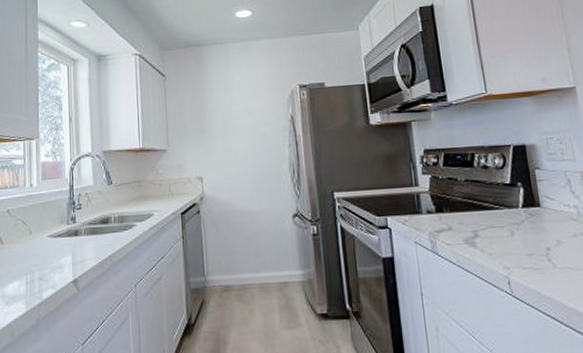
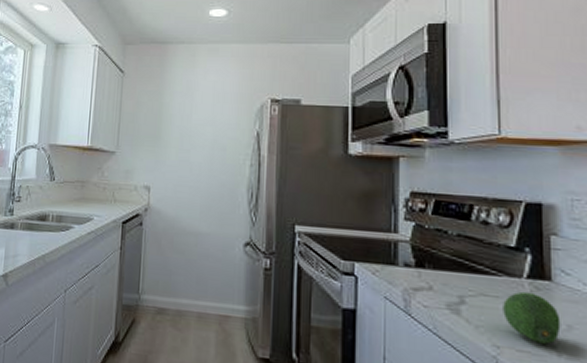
fruit: none [507,218,553,259] -> present [503,291,561,344]

